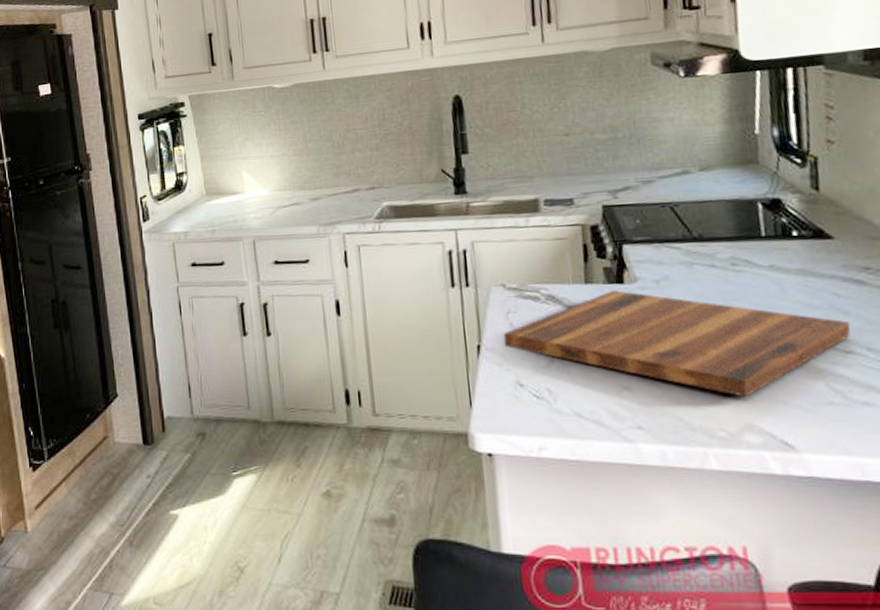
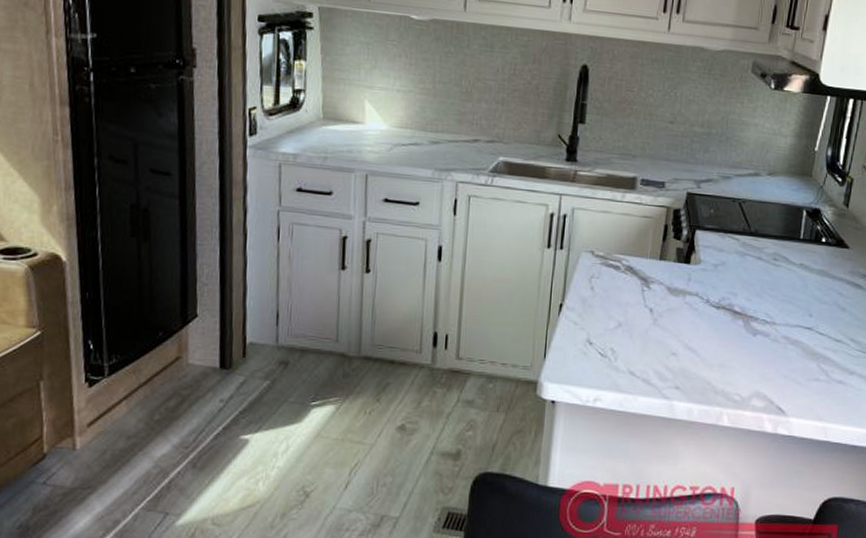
cutting board: present [503,290,851,397] -> none [583,268,845,370]

